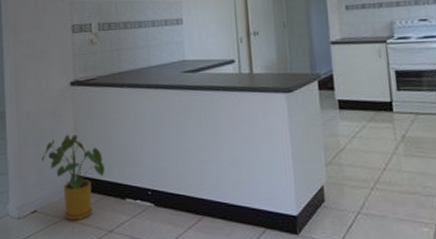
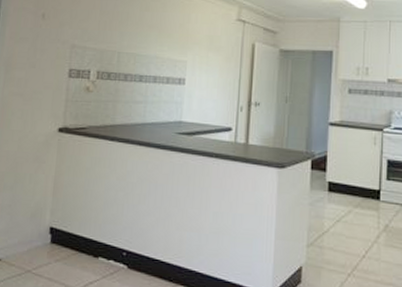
house plant: present [42,134,105,221] -> none [15,183,81,275]

